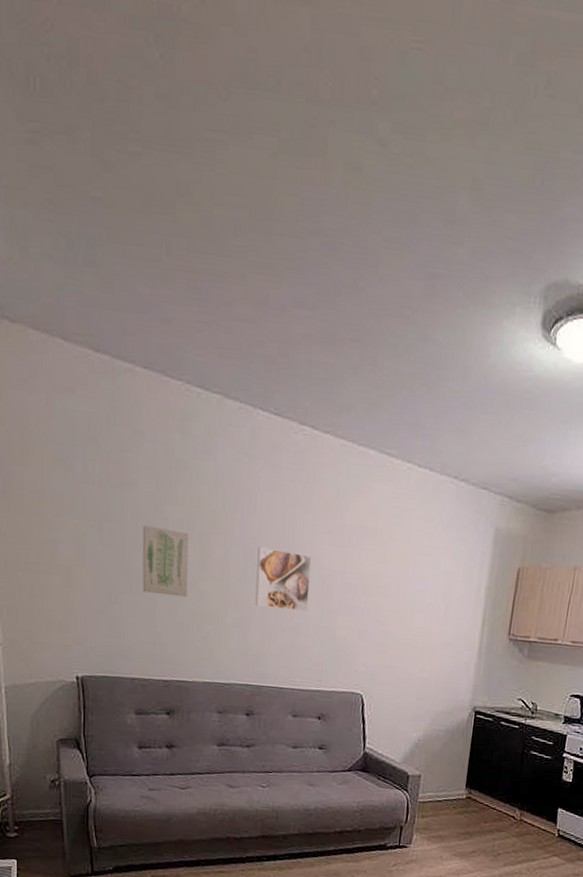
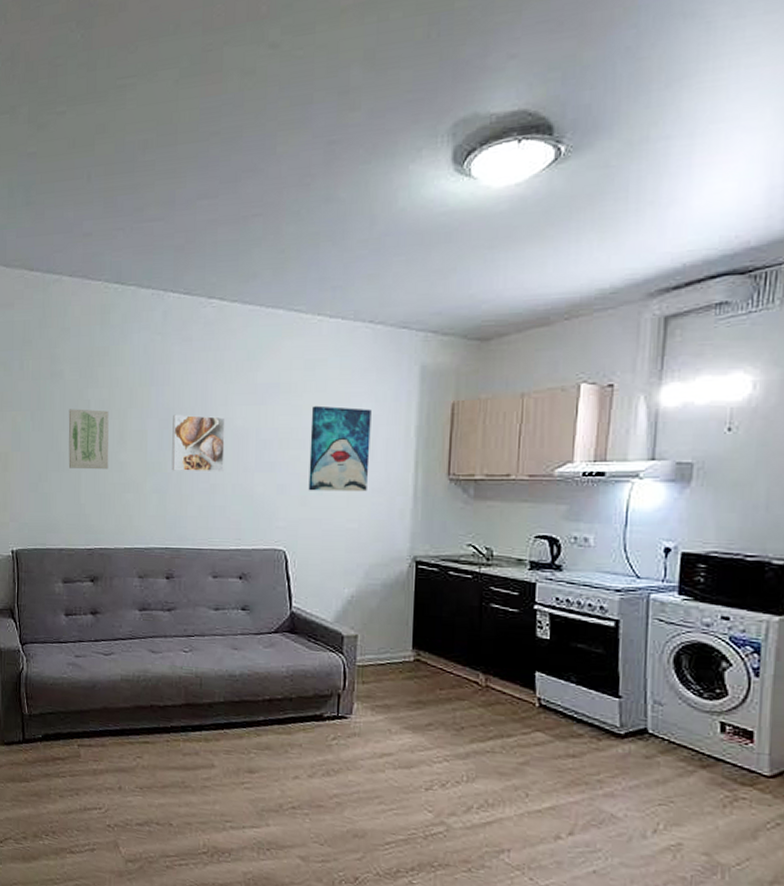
wall art: none [387,555,449,644] -> present [308,405,371,492]

